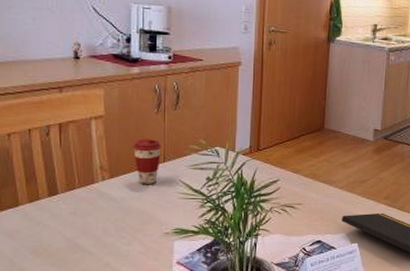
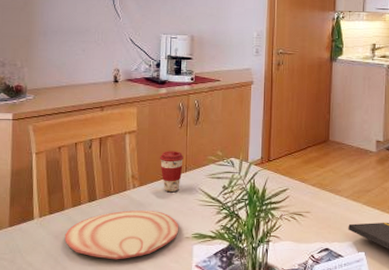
plate: none [21,205,157,259] -> present [64,210,179,260]

